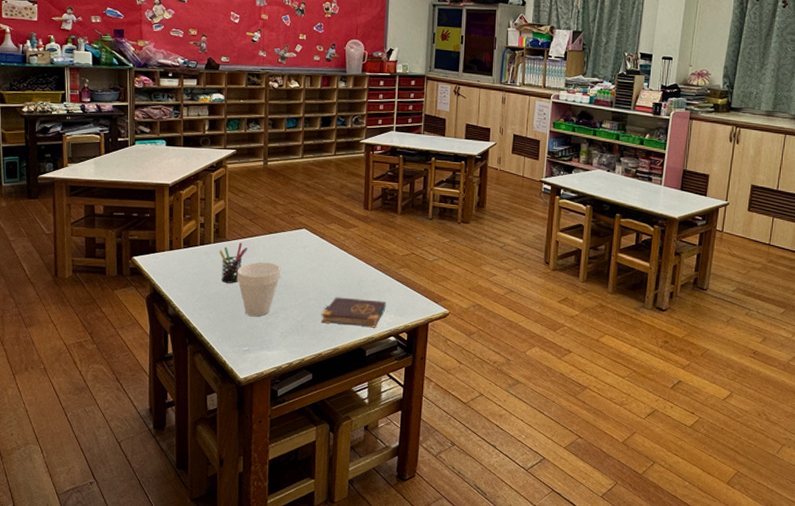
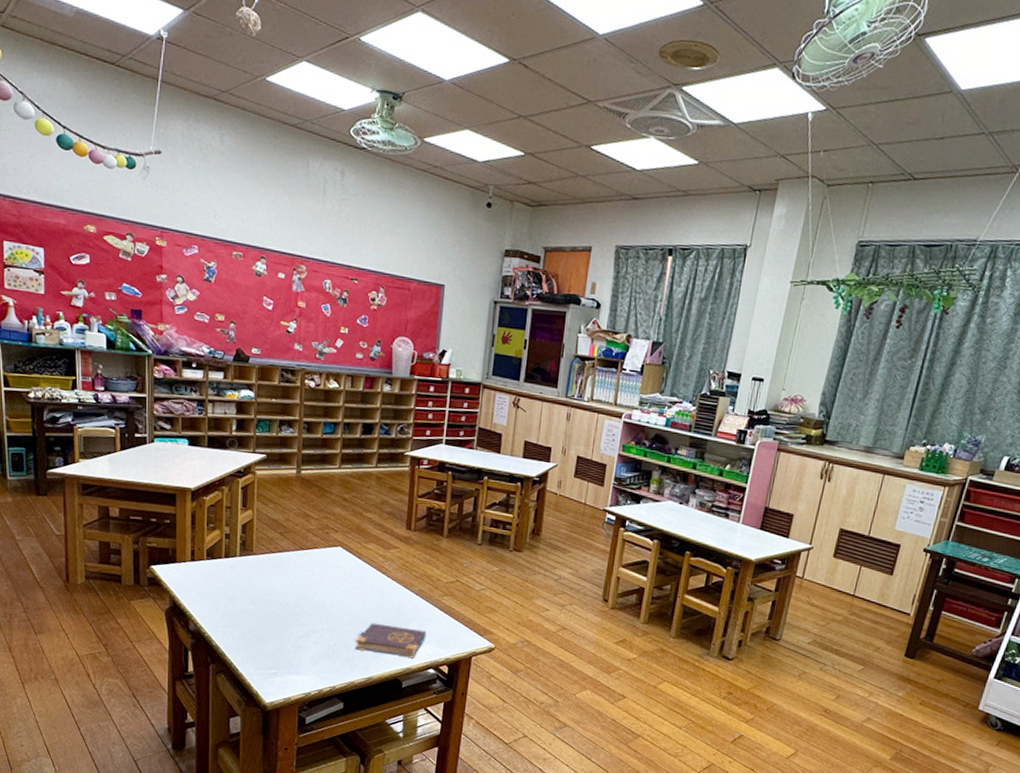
pen holder: present [219,243,247,283] -> none [245,558,277,601]
cup: present [236,262,281,317] -> none [264,579,313,639]

